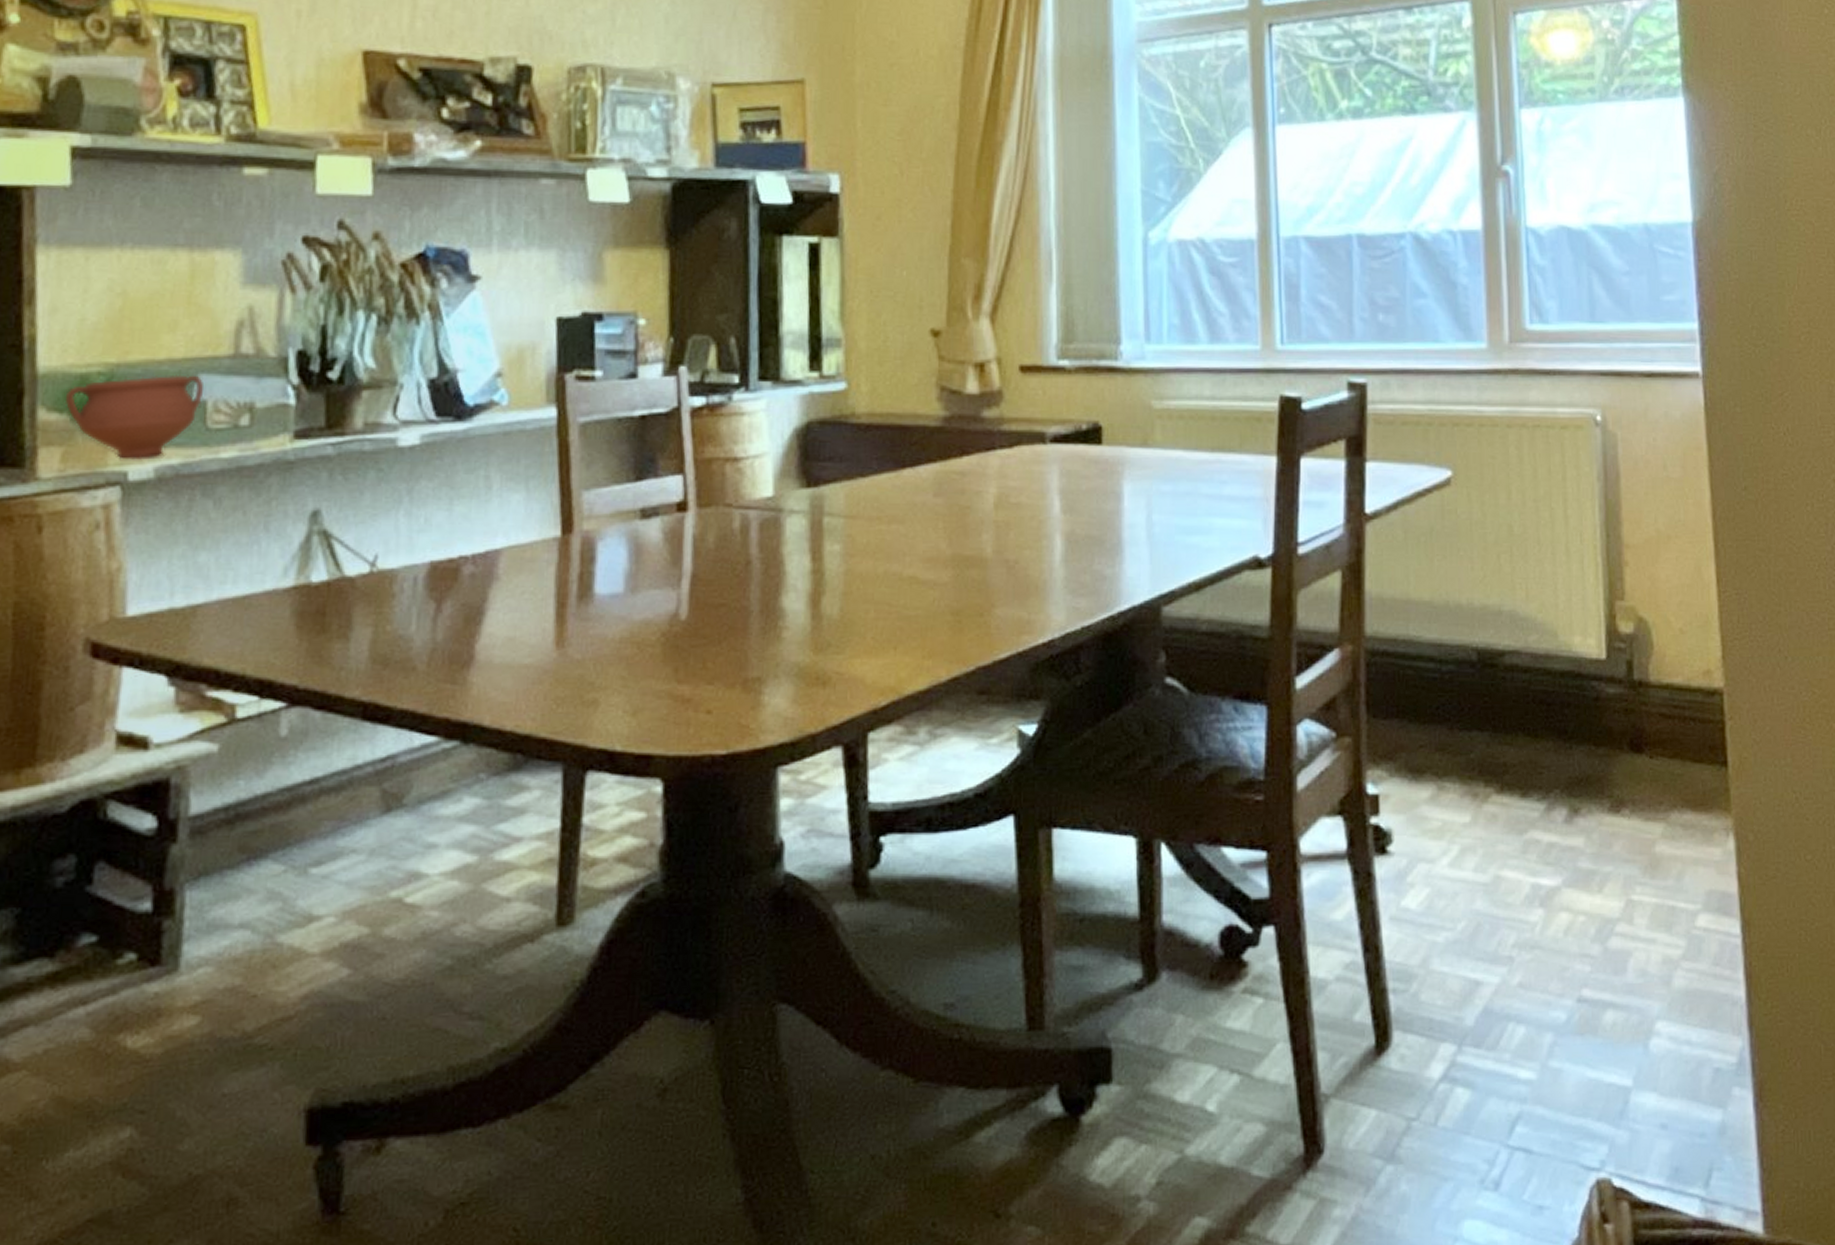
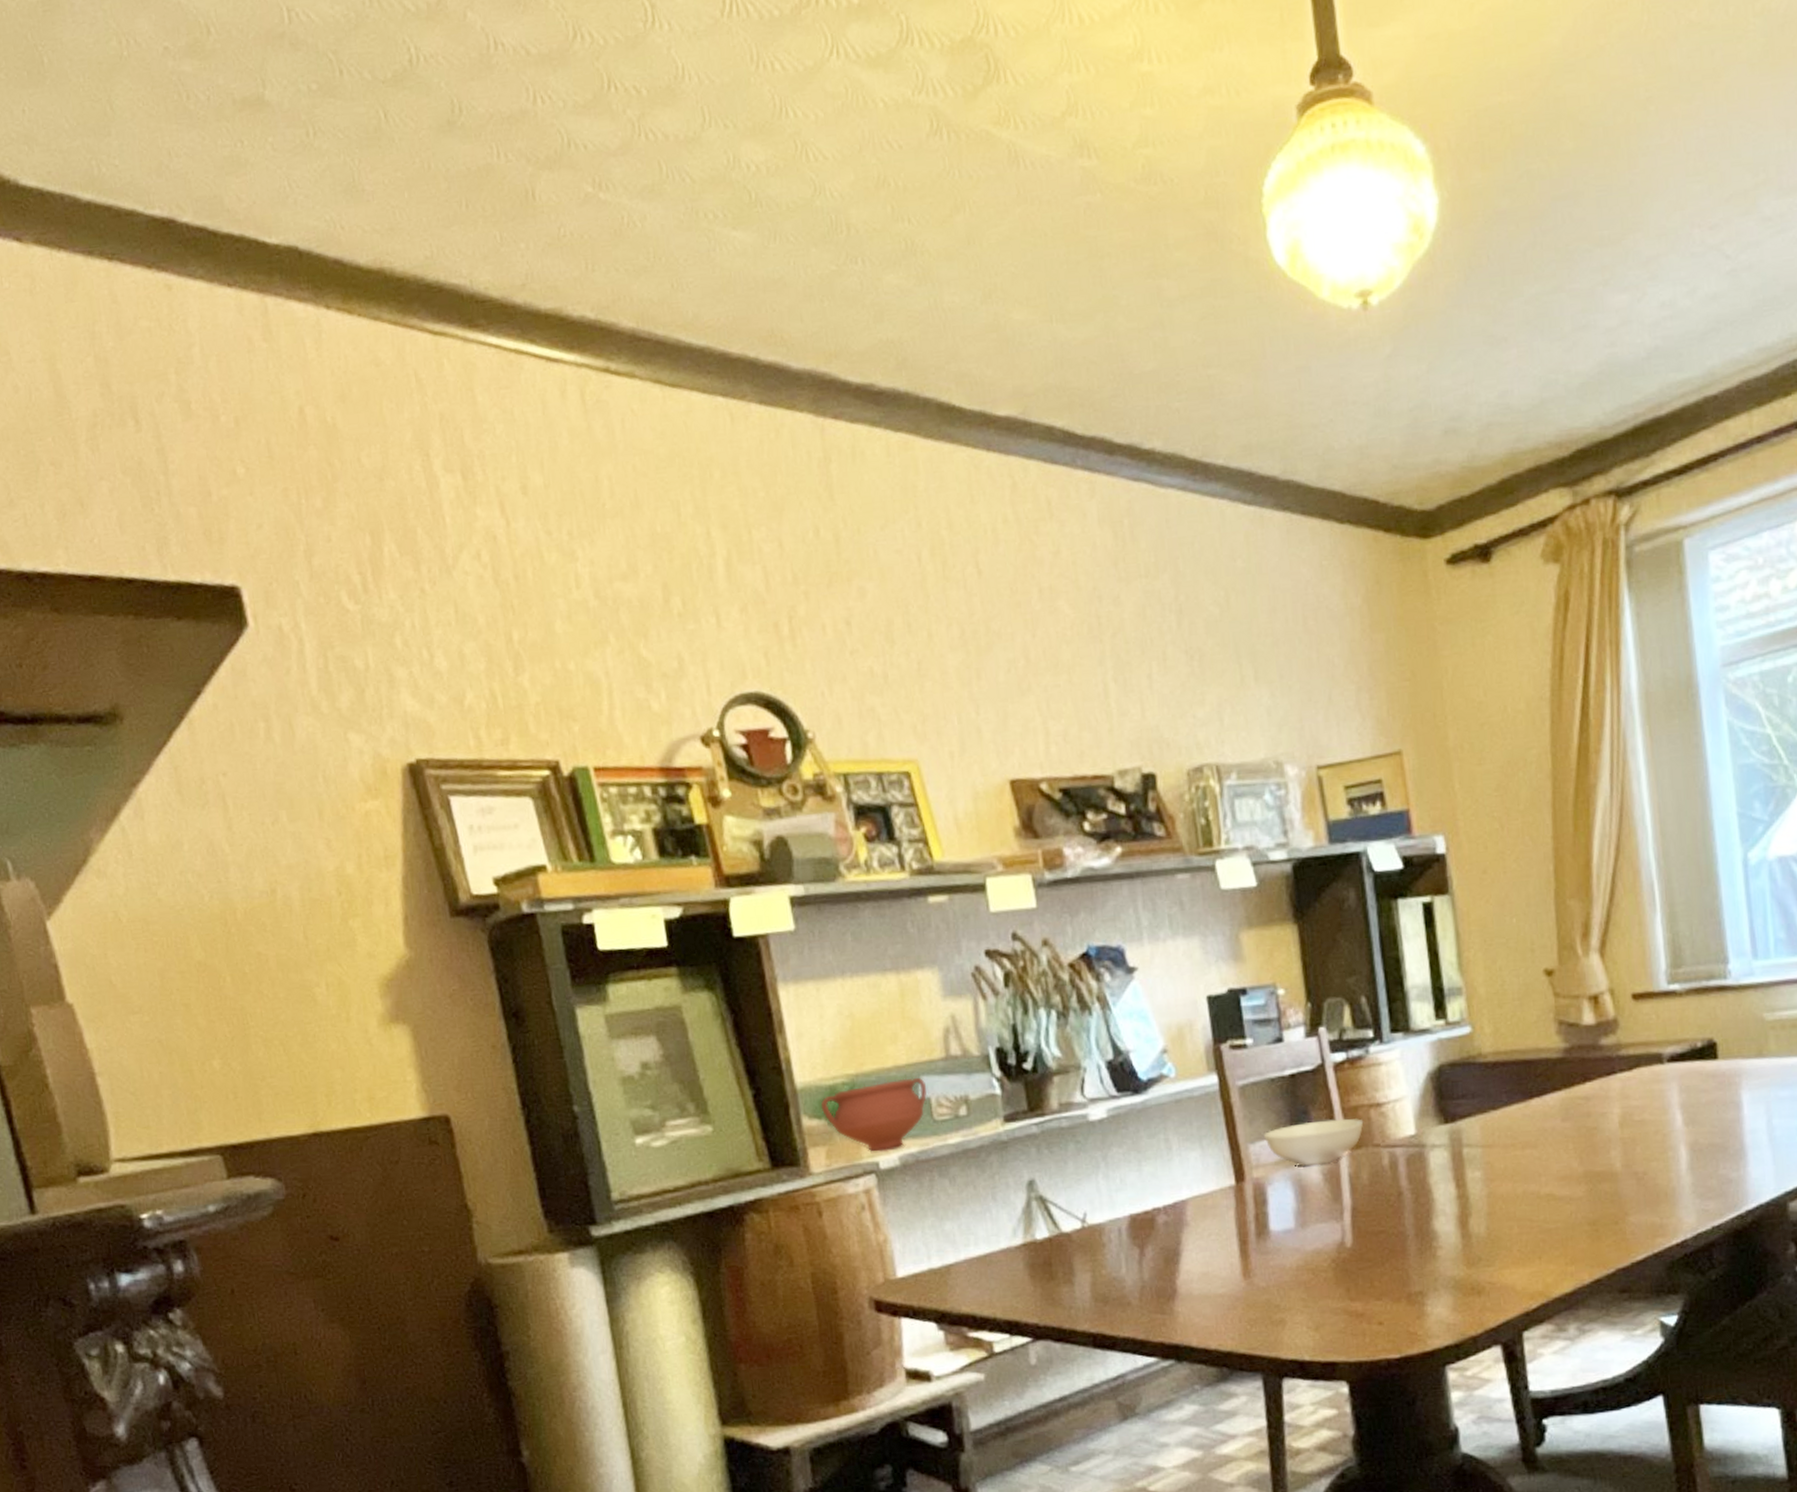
bowl: none [600,471,717,523] -> present [1263,1118,1364,1166]

